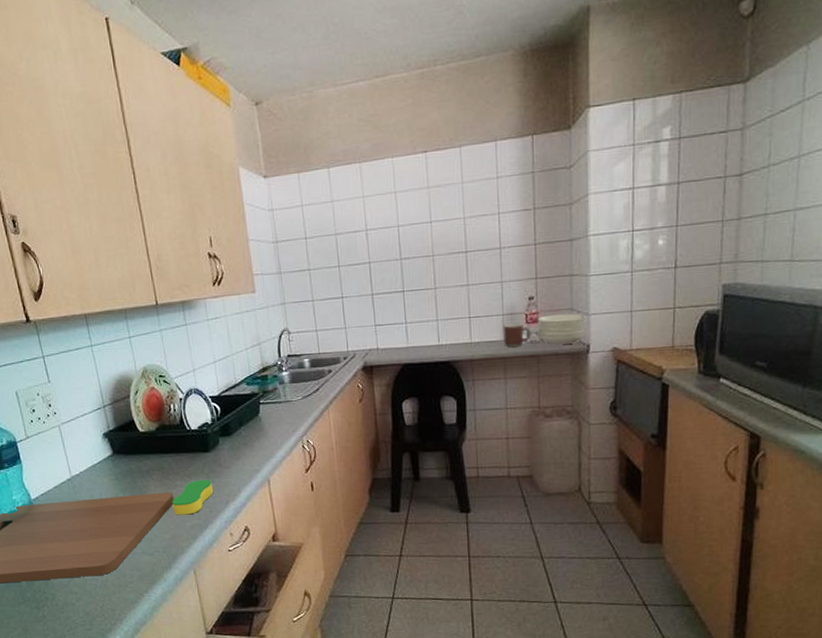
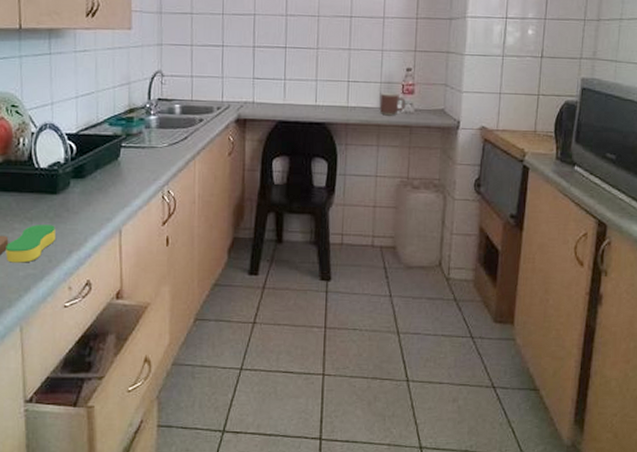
bowl: present [537,313,587,346] -> none [412,88,459,119]

